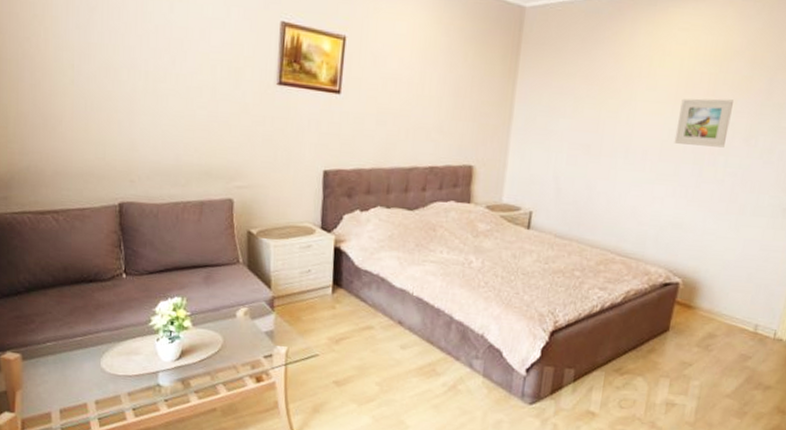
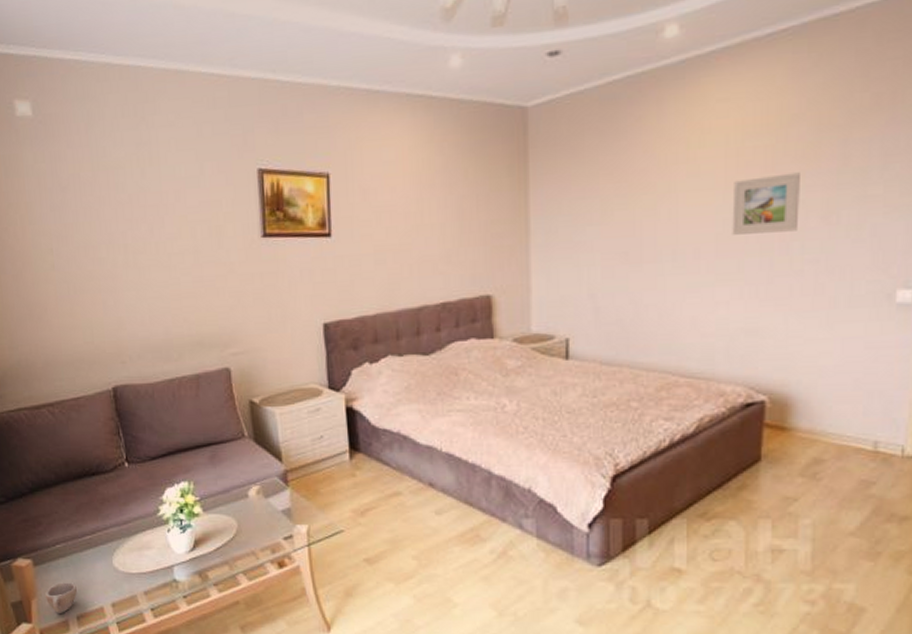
cup: none [31,377,62,406] -> present [46,582,77,613]

